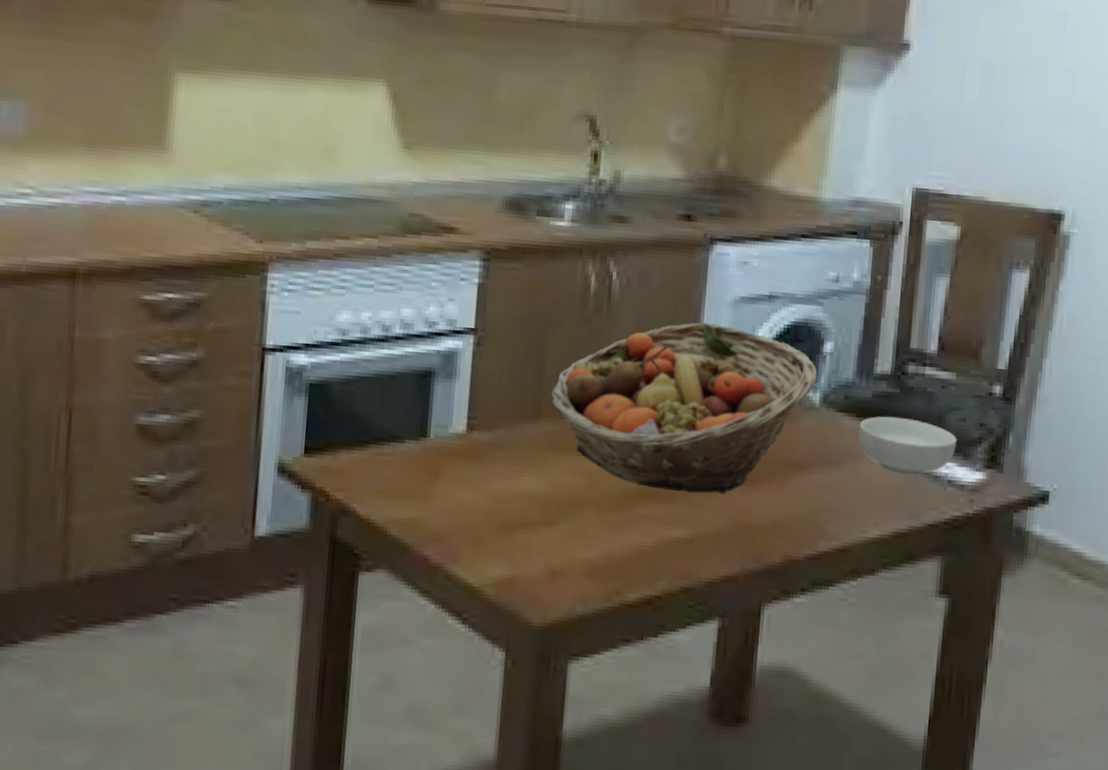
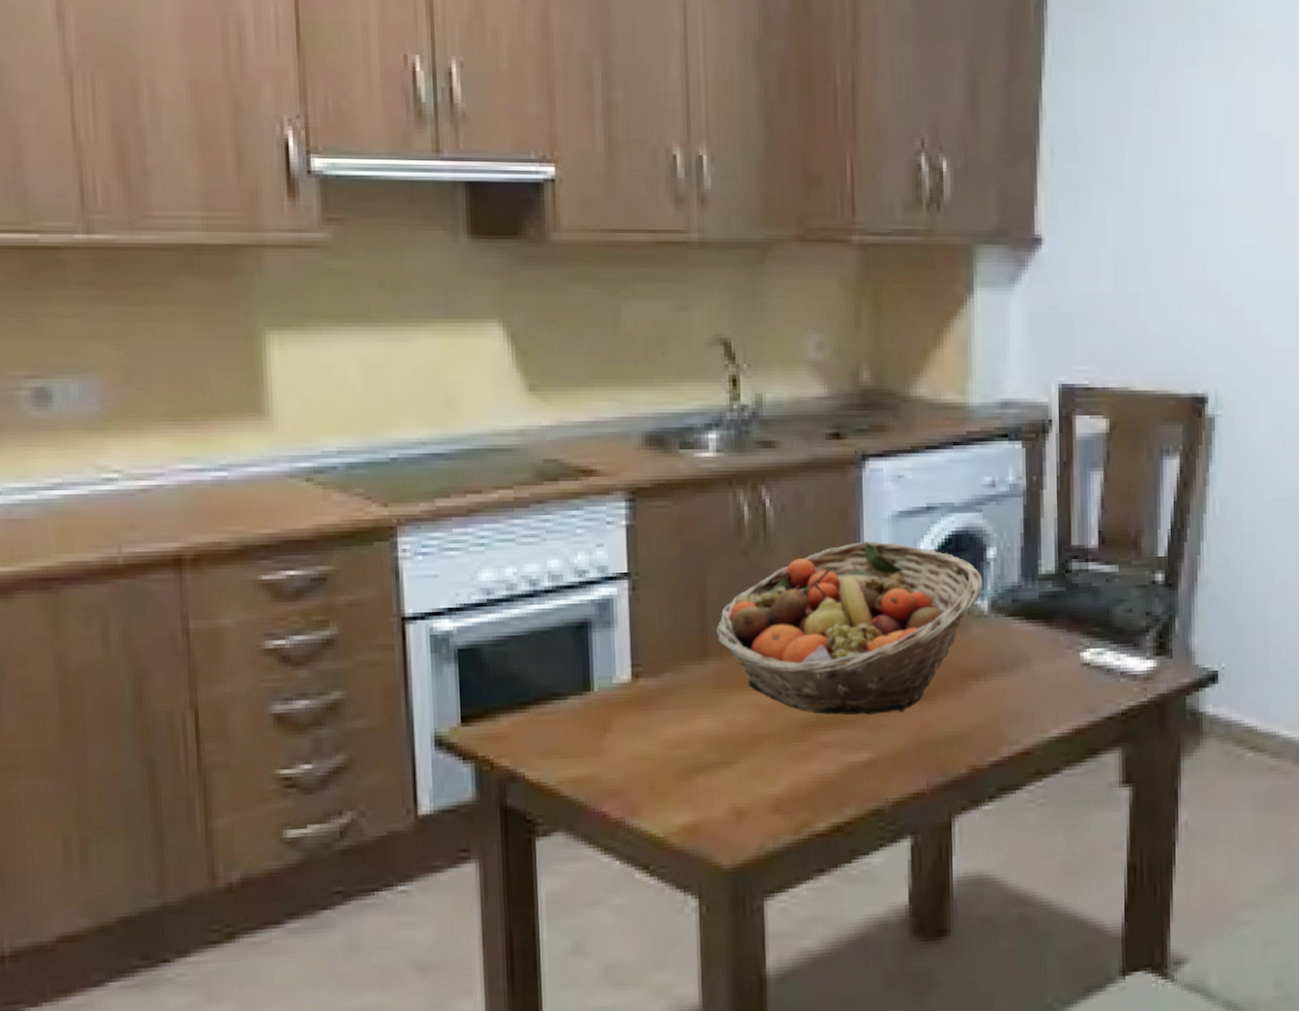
cereal bowl: present [858,416,957,476] -> none [1029,615,1126,672]

